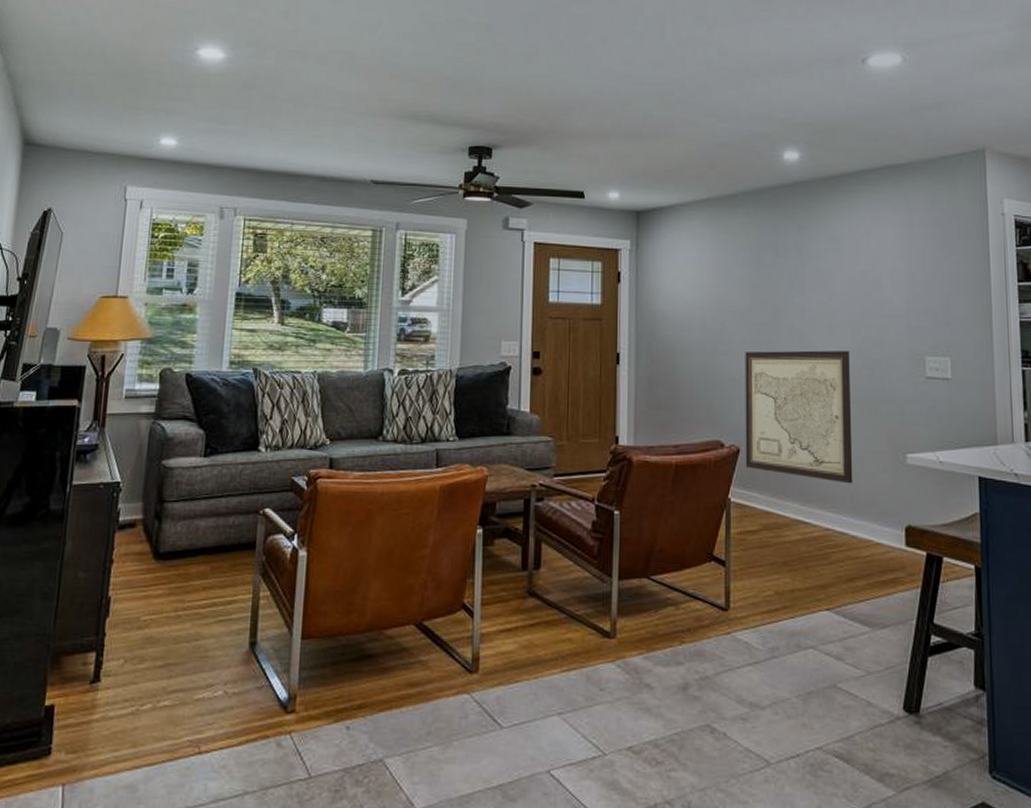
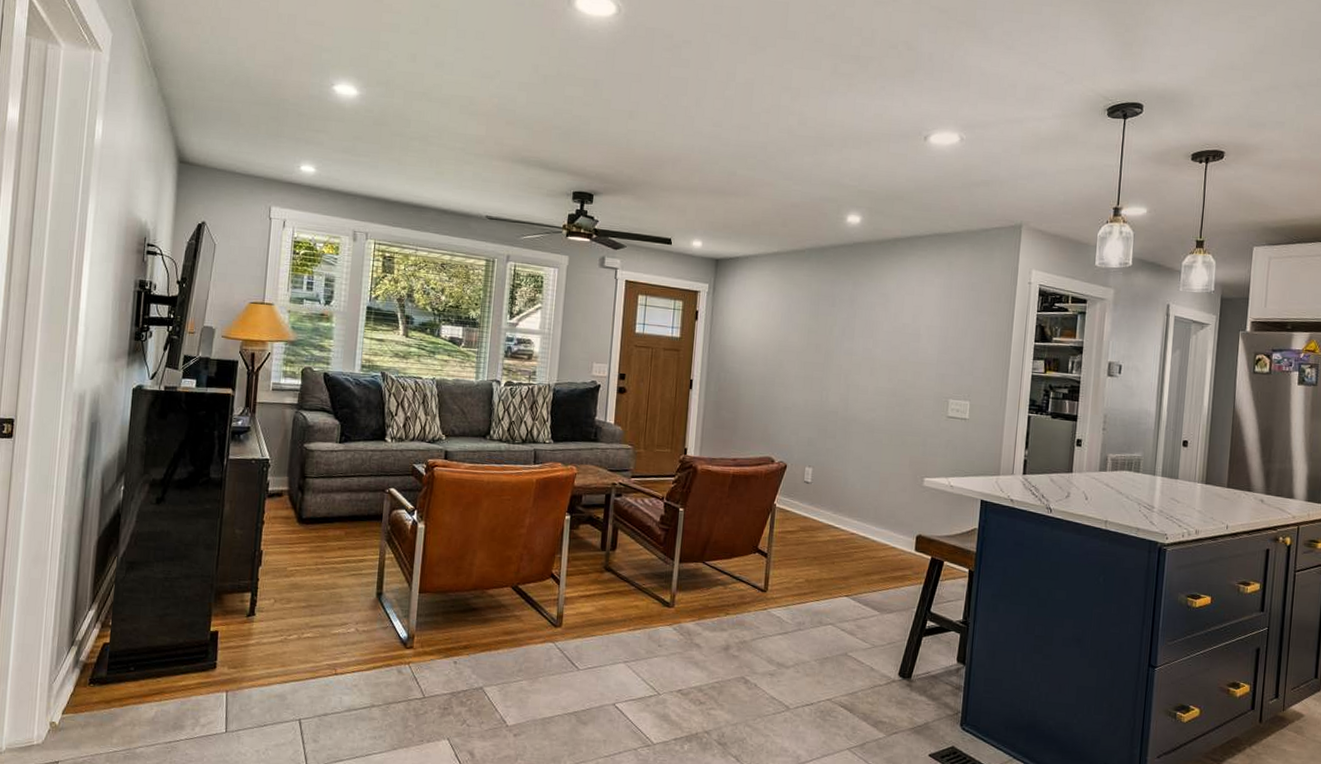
wall art: present [745,350,853,484] -> none [790,385,886,499]

